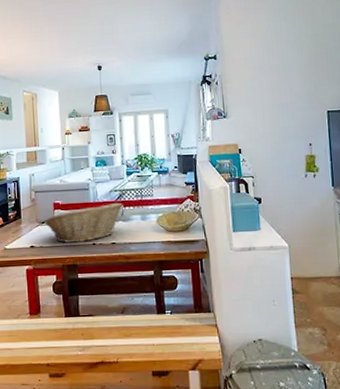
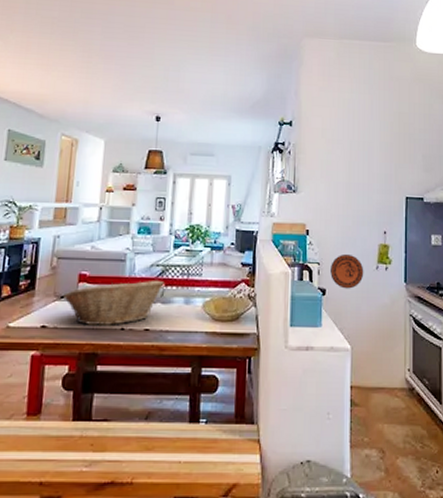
decorative plate: none [263,167,295,197] -> present [330,255,364,289]

